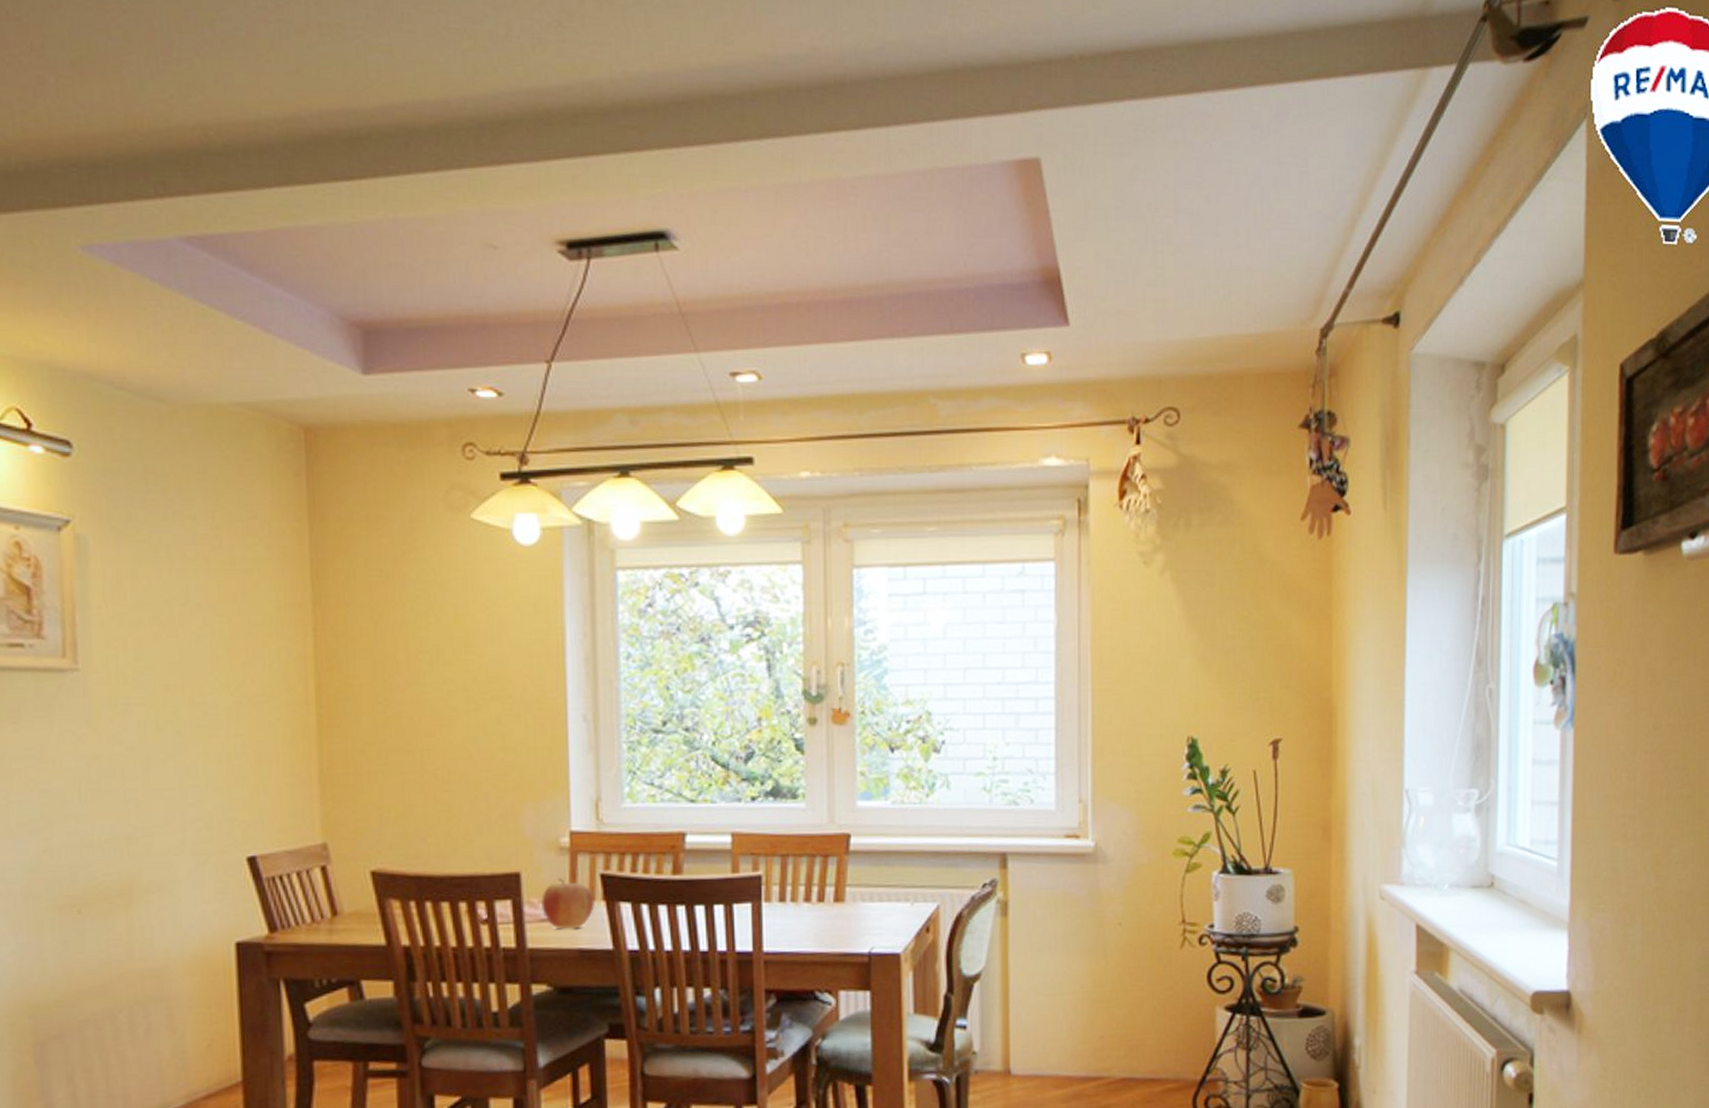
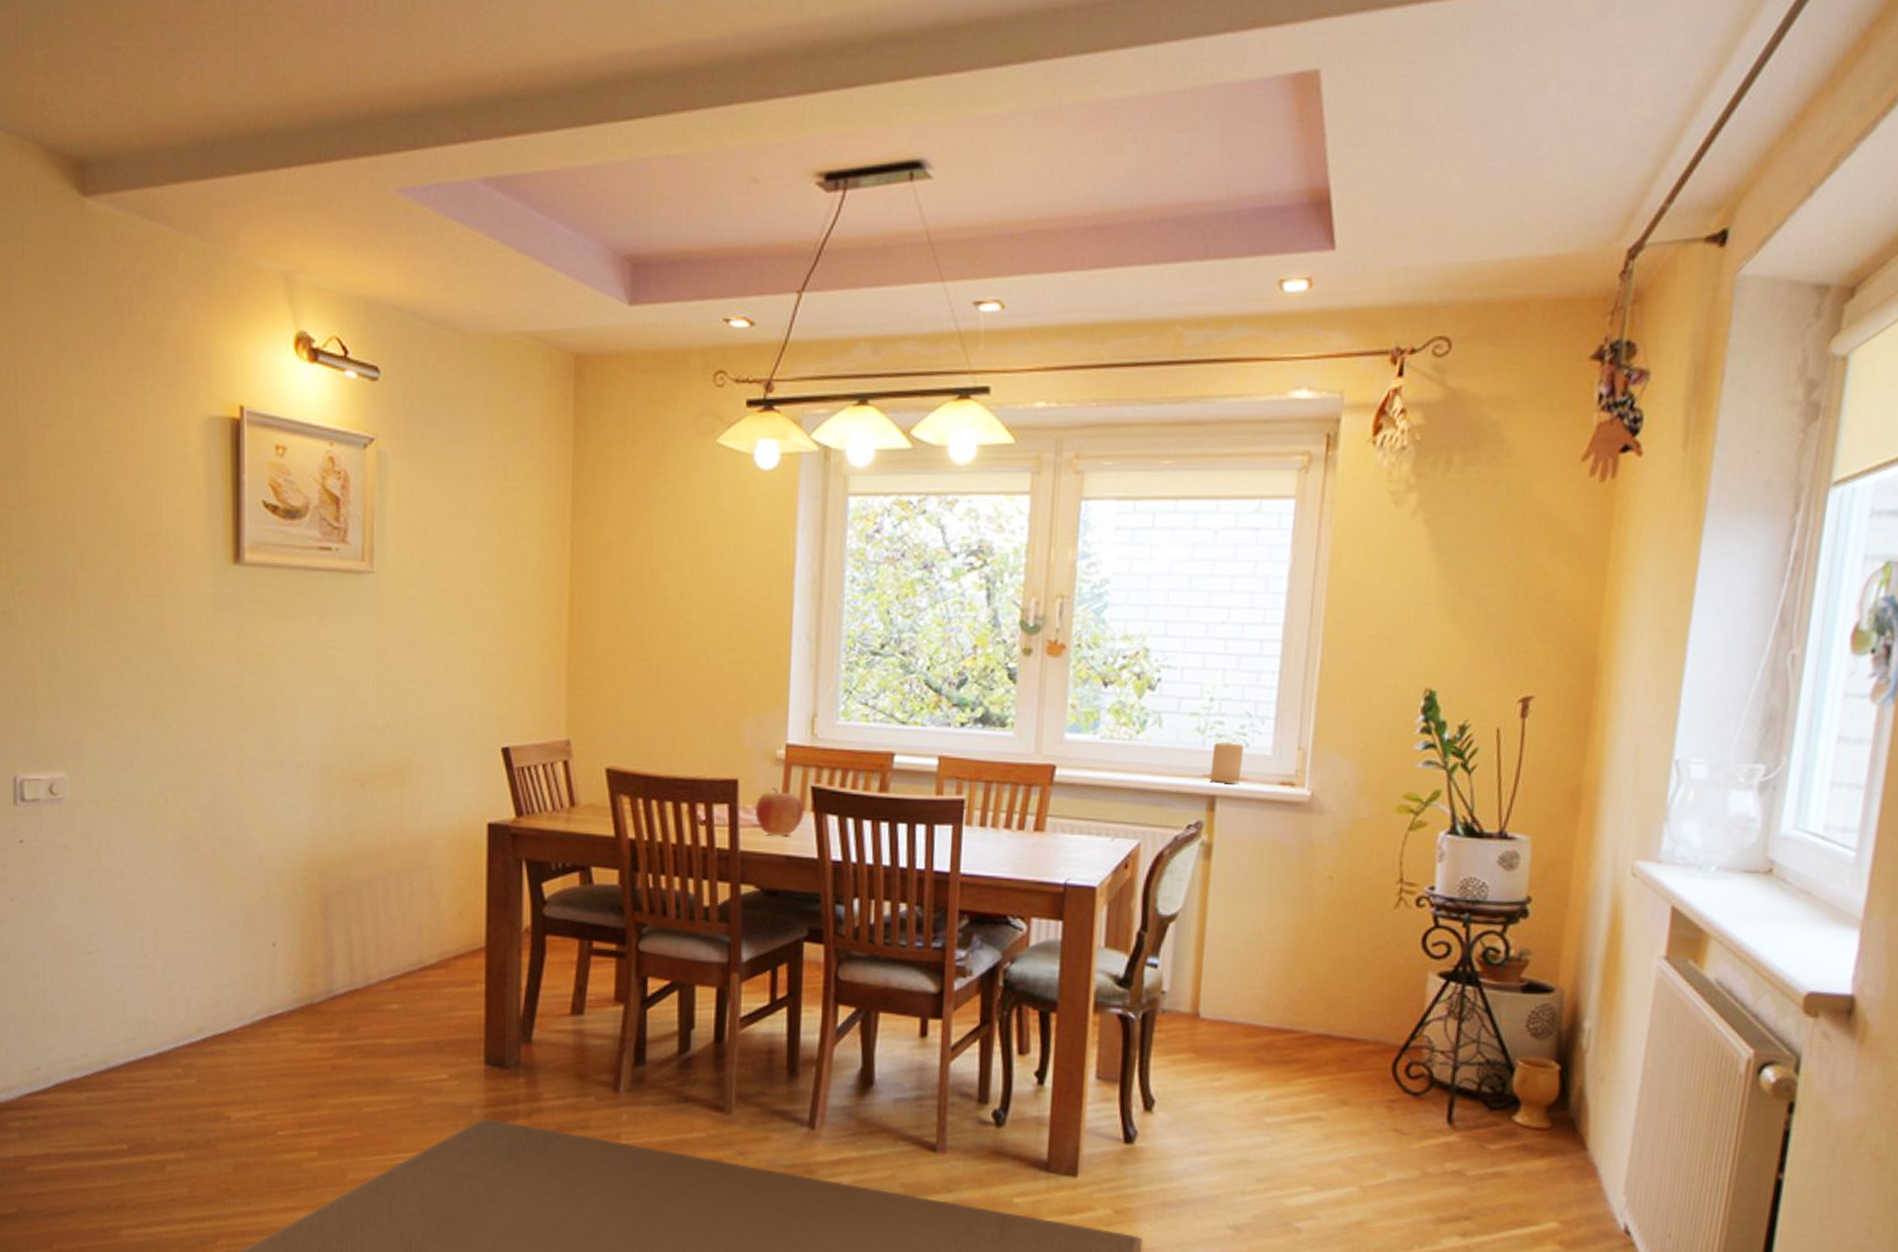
candle: none [991,800,1037,841] -> present [1201,742,1250,785]

